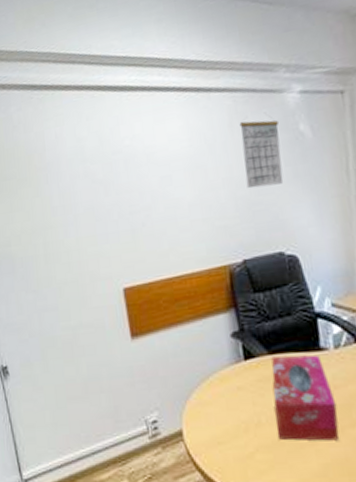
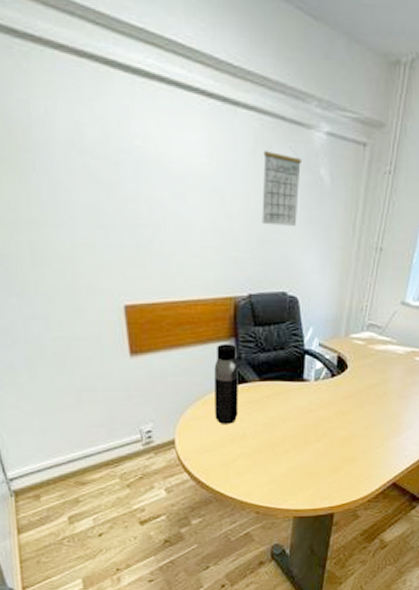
water bottle: none [216,315,250,409] -> present [214,344,239,424]
tissue box: present [271,354,339,441] -> none [257,383,308,451]

